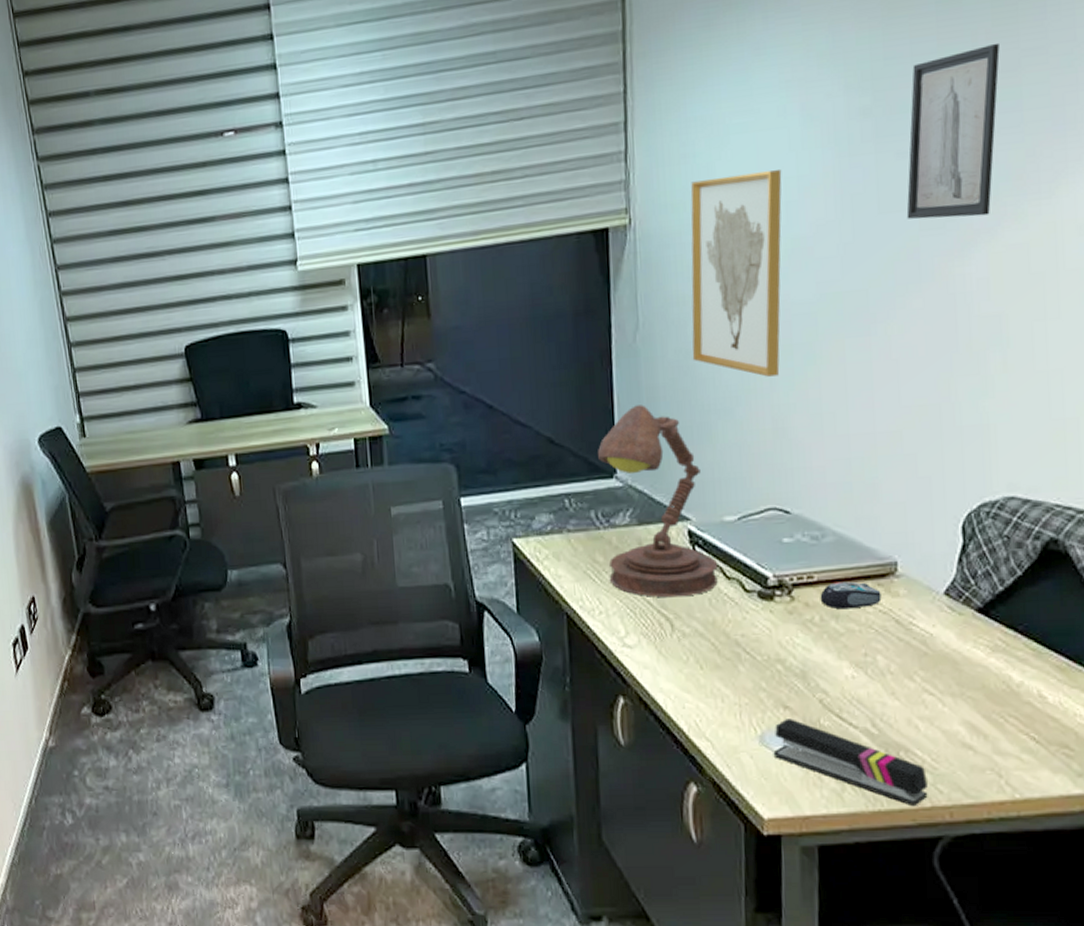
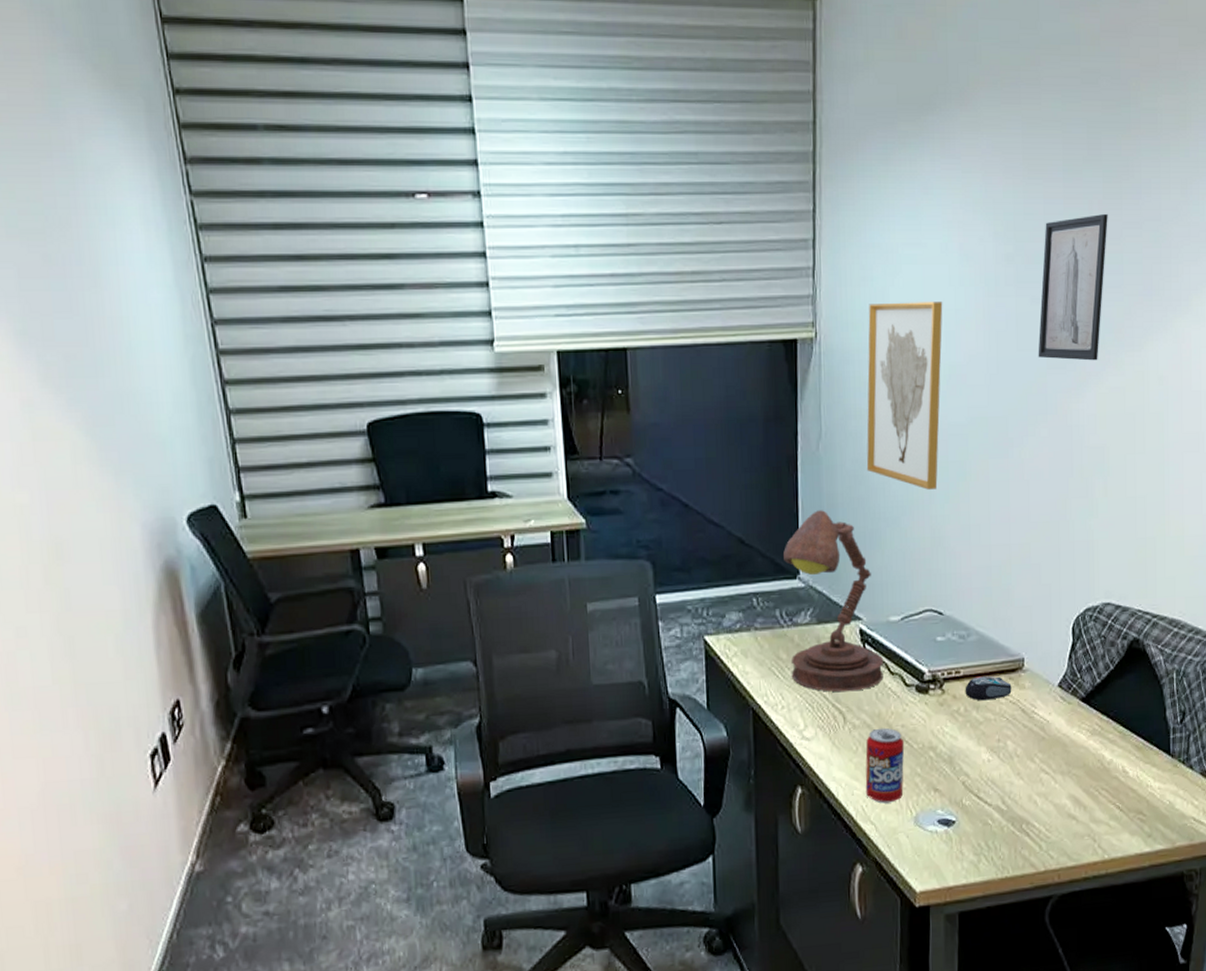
beverage can: none [698,637,746,719] -> present [865,727,905,804]
stapler: present [773,719,928,807] -> none [925,800,1042,872]

